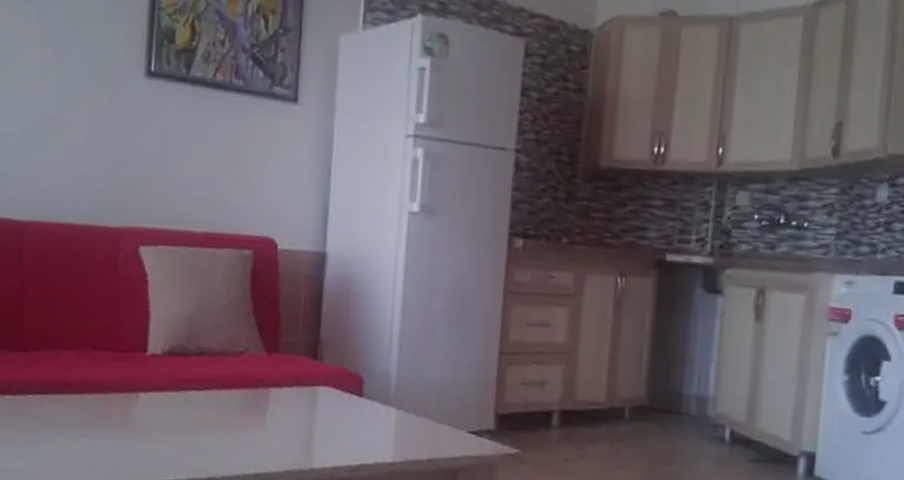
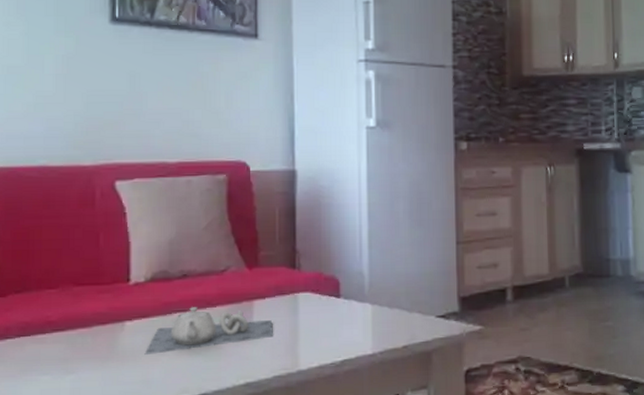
teapot: none [156,386,289,430] -> present [144,307,274,355]

